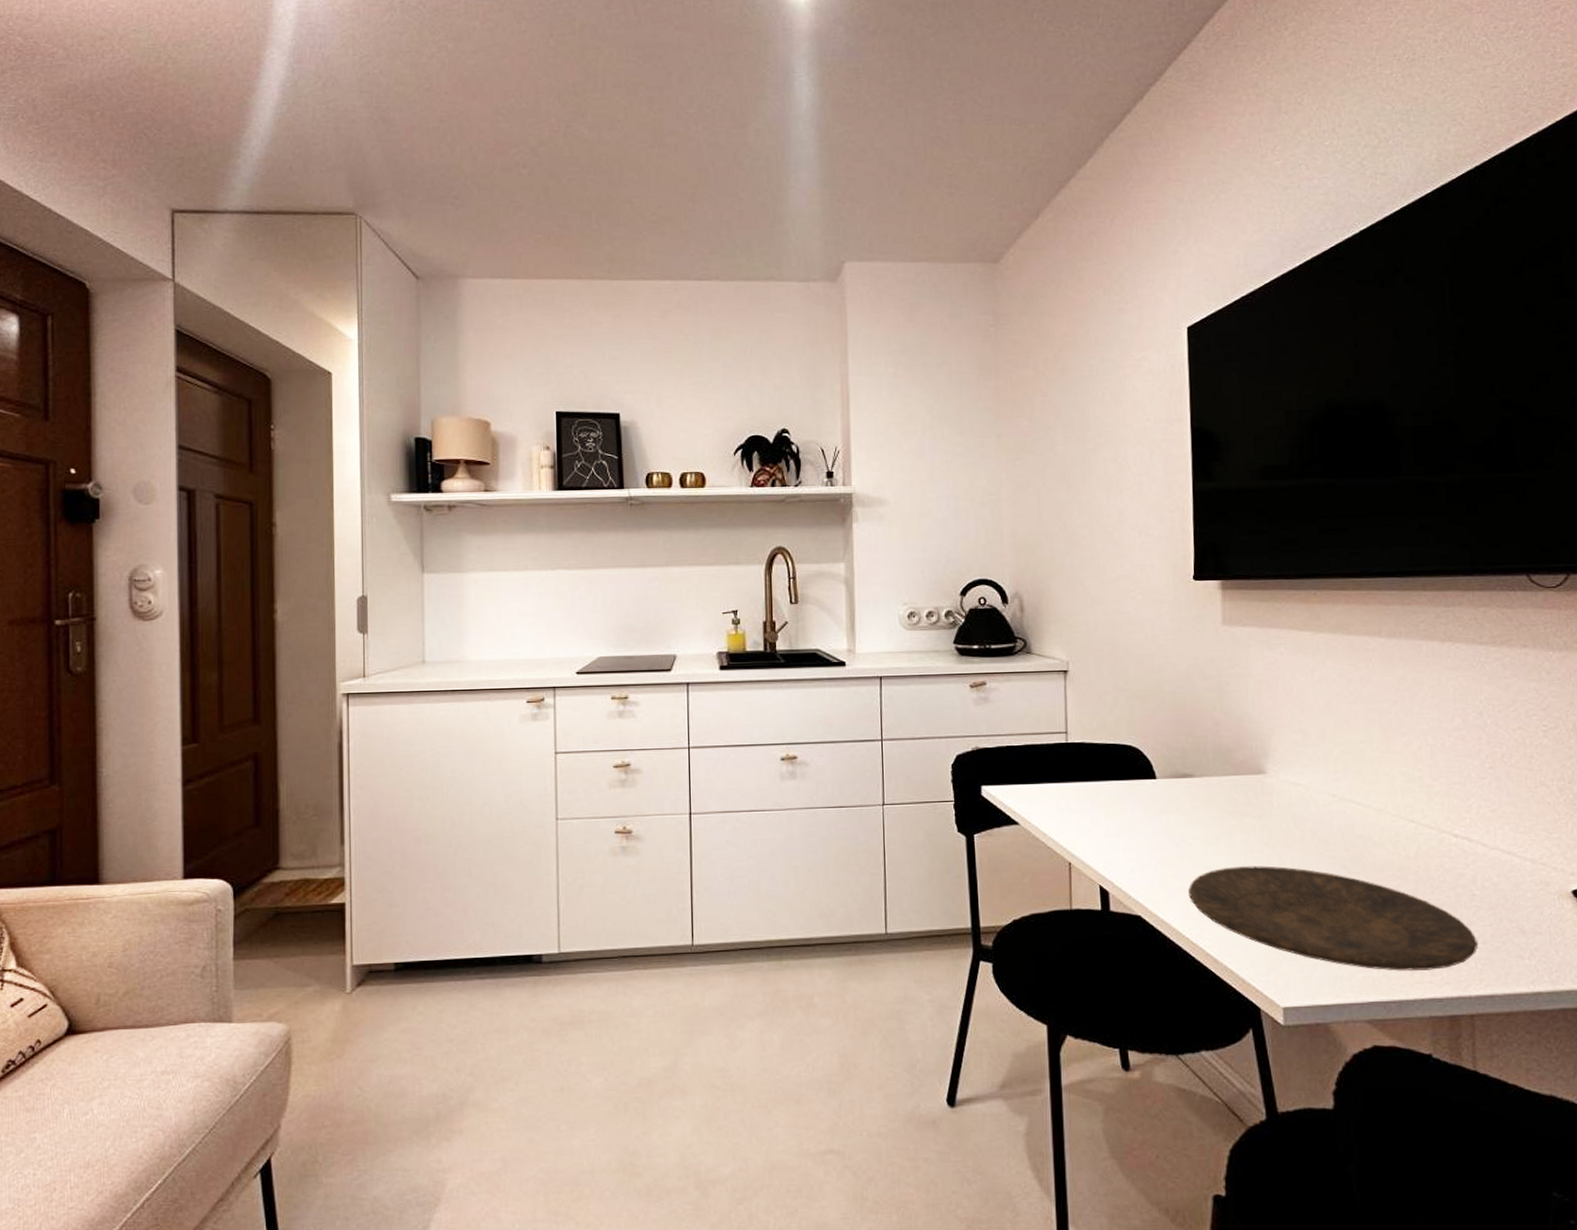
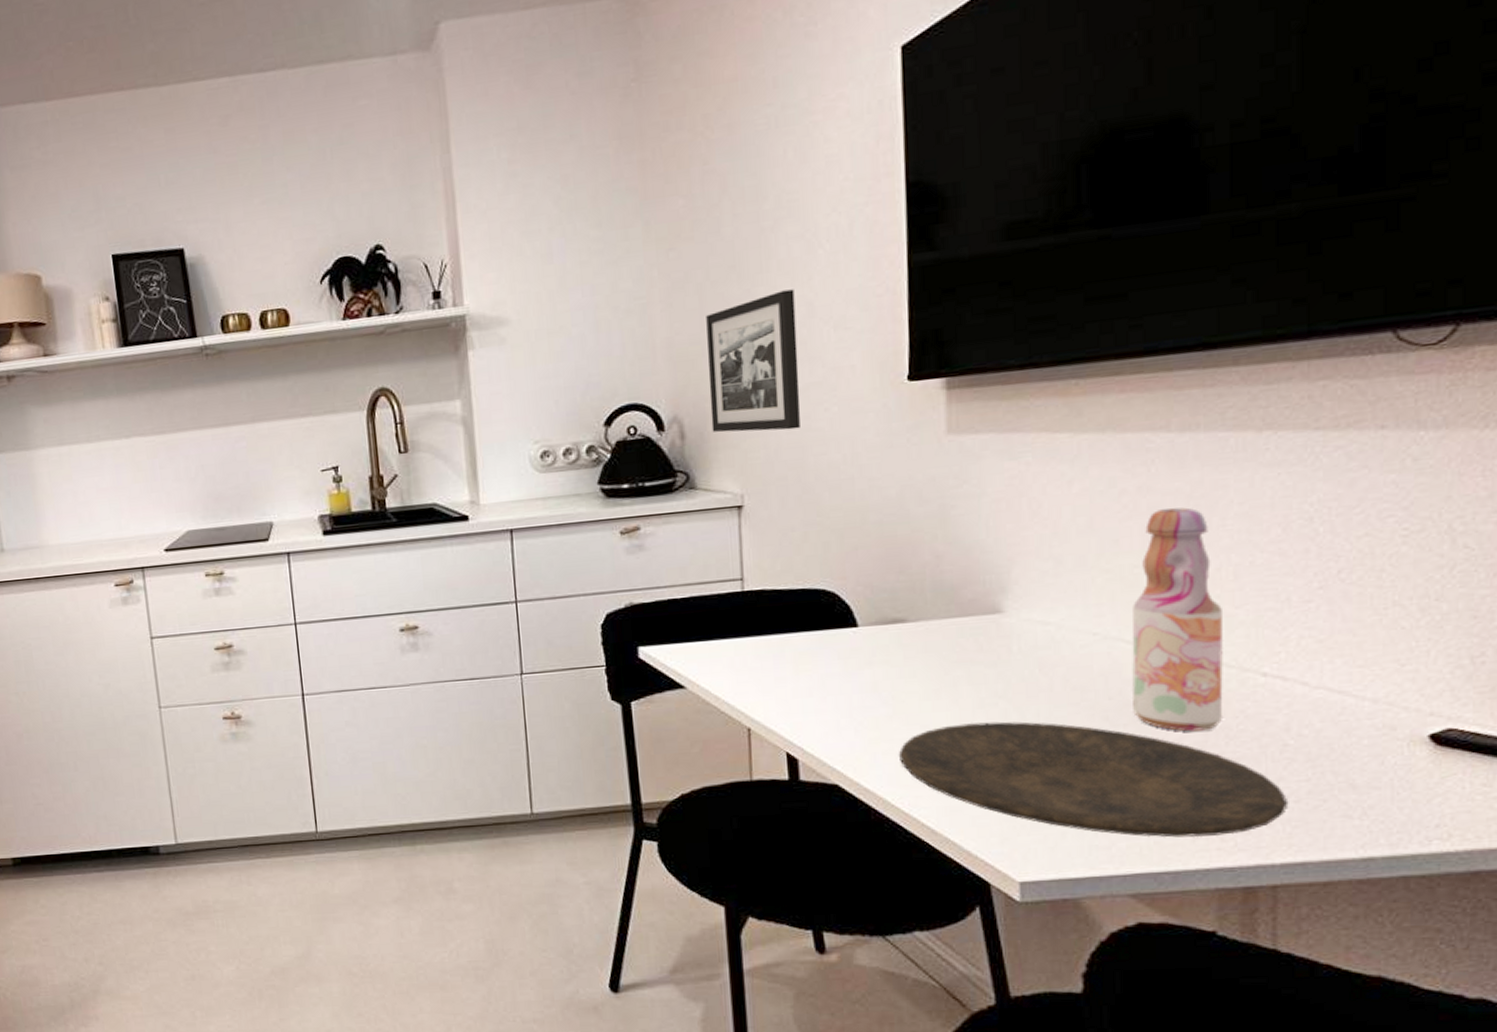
picture frame: none [1042,500,1113,611] -> present [706,289,801,433]
bottle: none [1360,696,1428,881] -> present [1131,507,1224,732]

